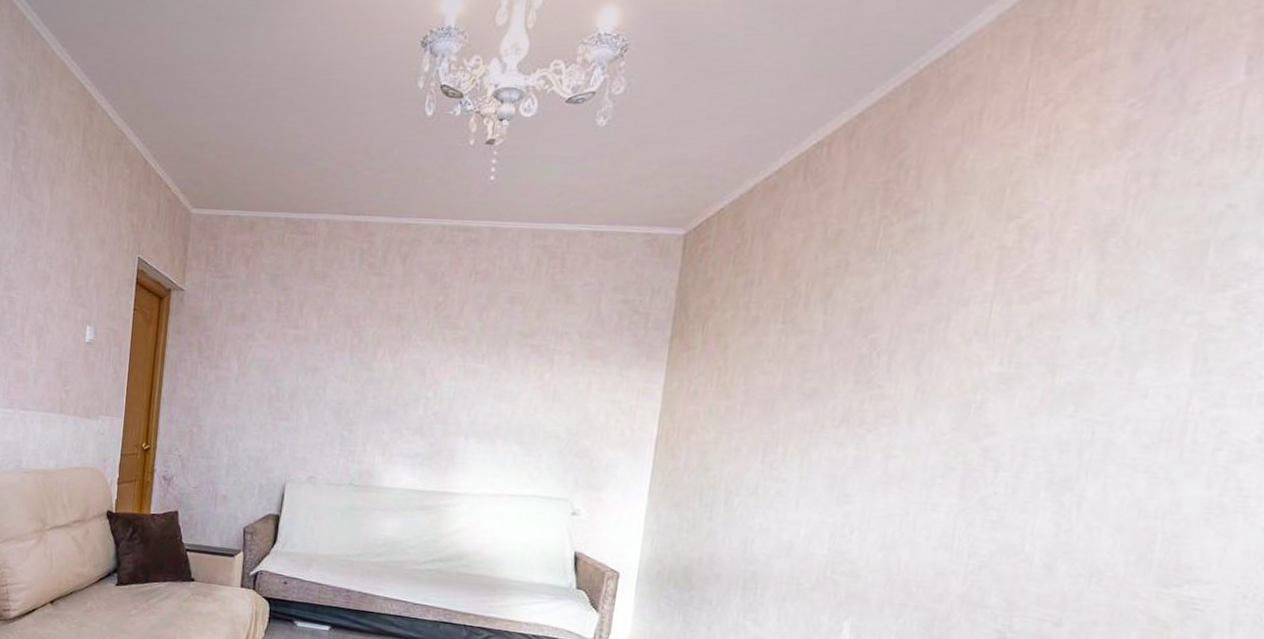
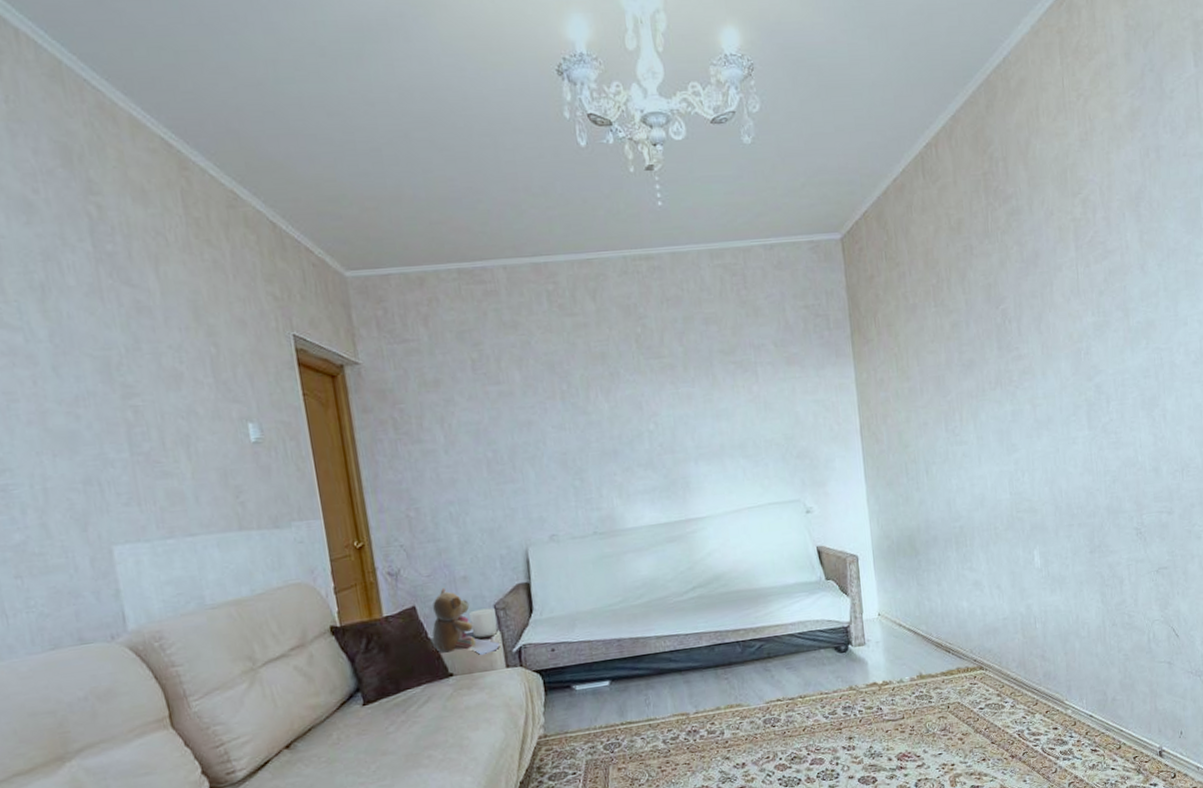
teddy bear: none [184,501,240,571] -> present [432,587,500,656]
mug: none [219,527,245,556] -> present [469,607,498,639]

